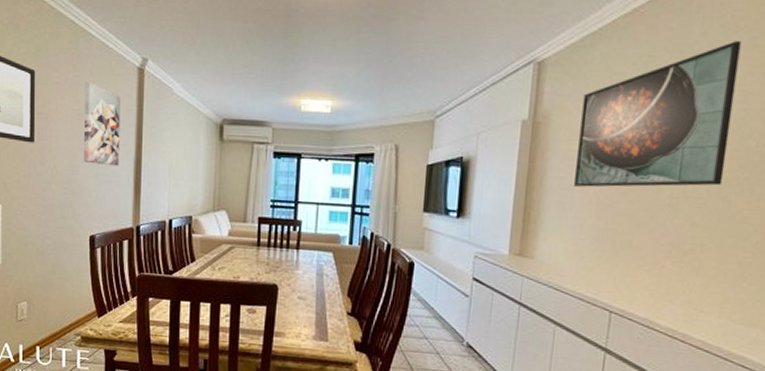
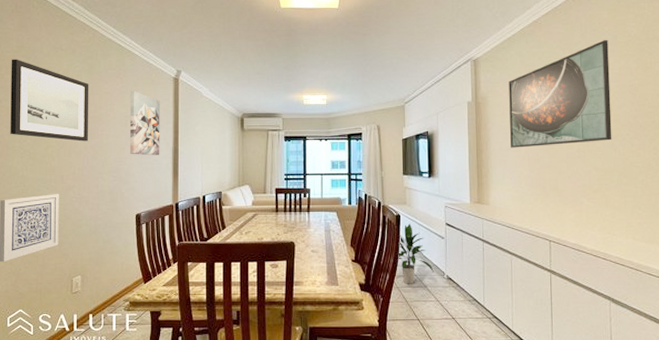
indoor plant: none [404,274,451,349] -> present [397,223,434,284]

